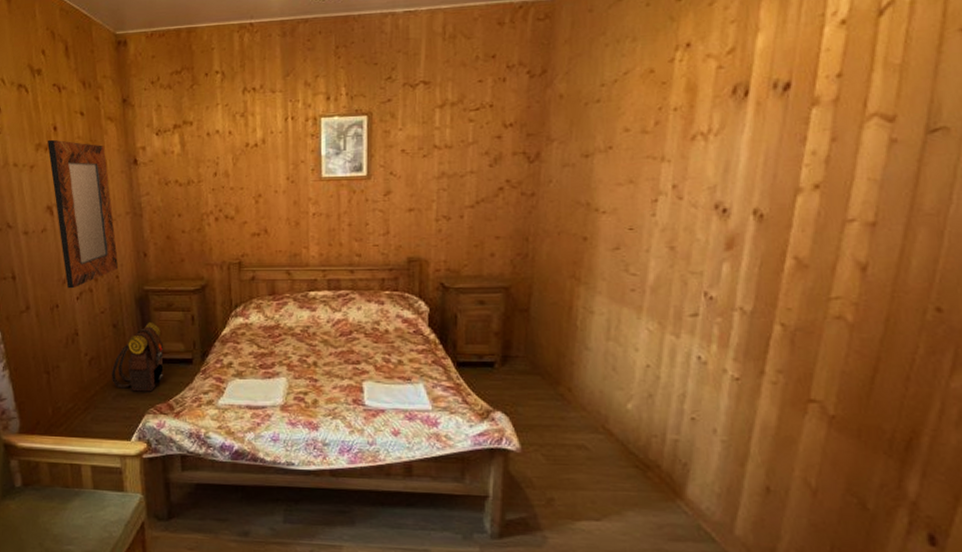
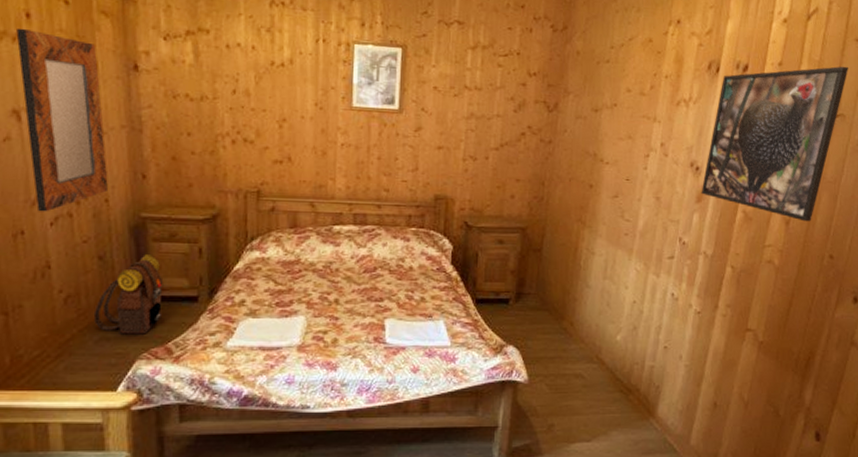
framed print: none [731,65,951,266] -> present [701,66,848,222]

